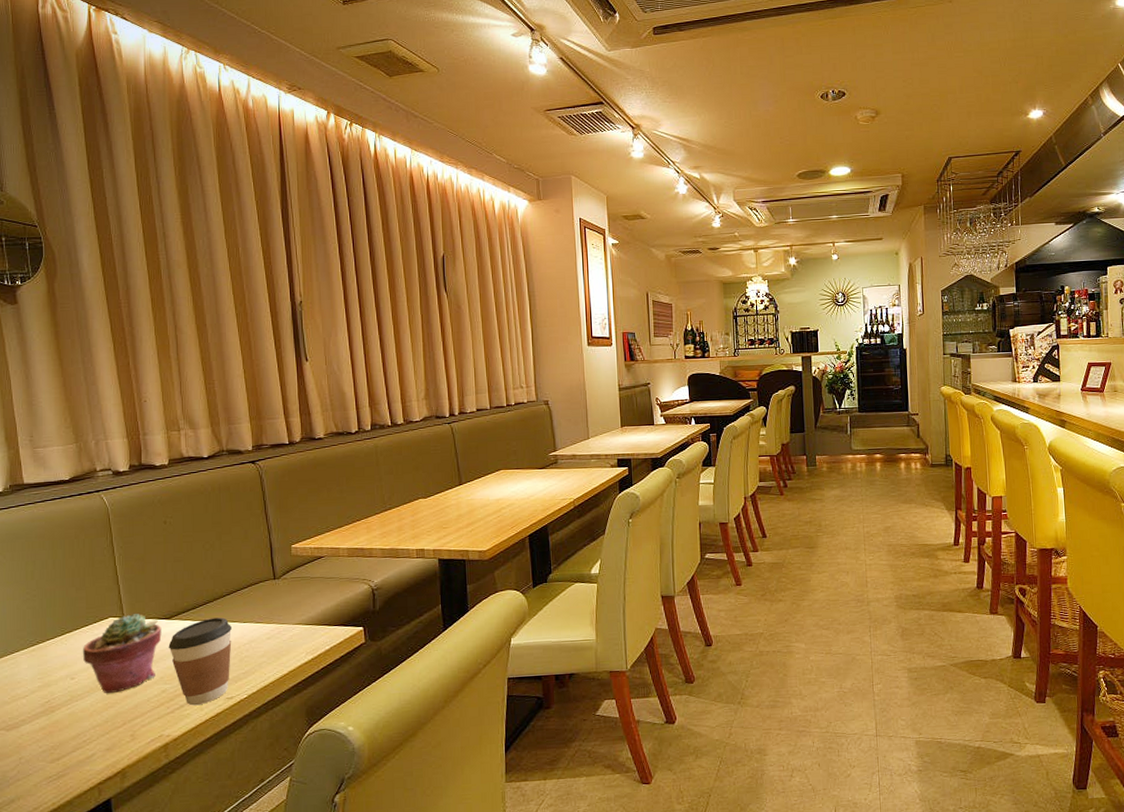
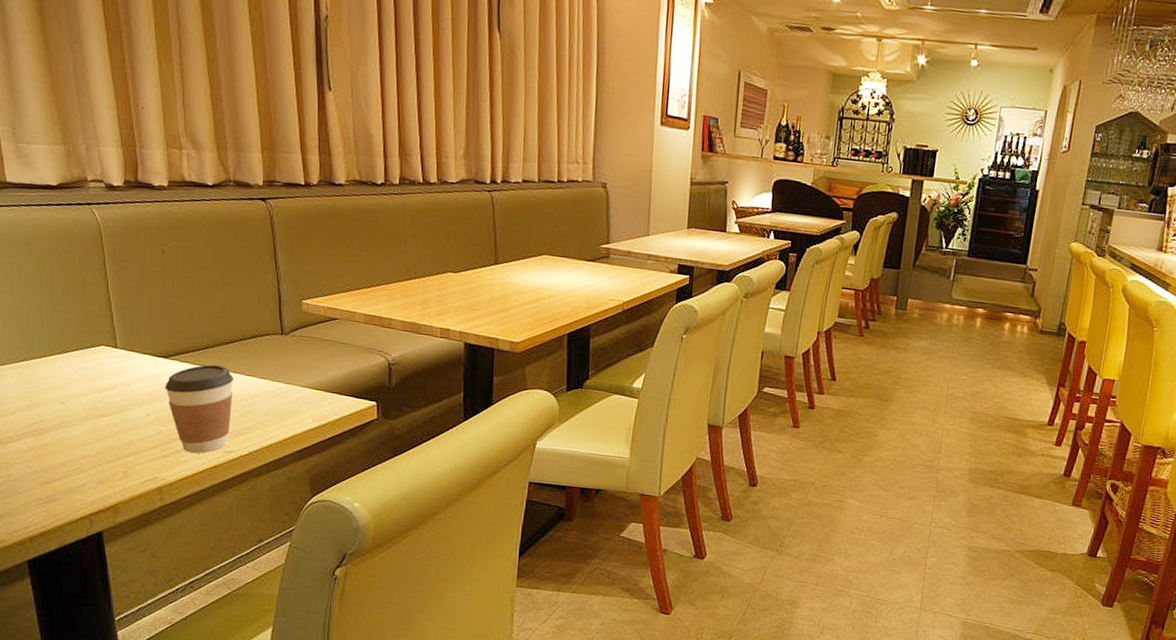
potted succulent: present [82,614,162,694] -> none [72,346,158,426]

